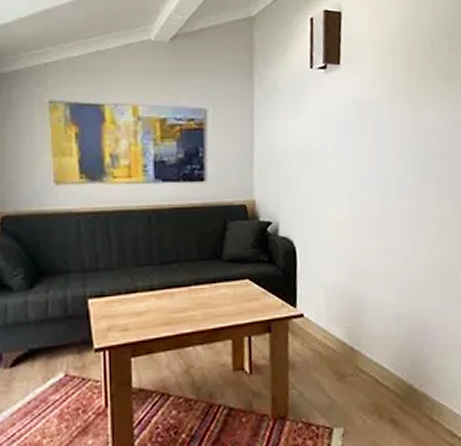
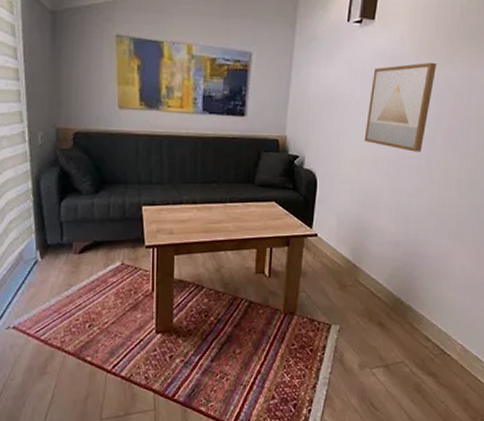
wall art: none [344,105,415,206] -> present [364,62,437,152]

